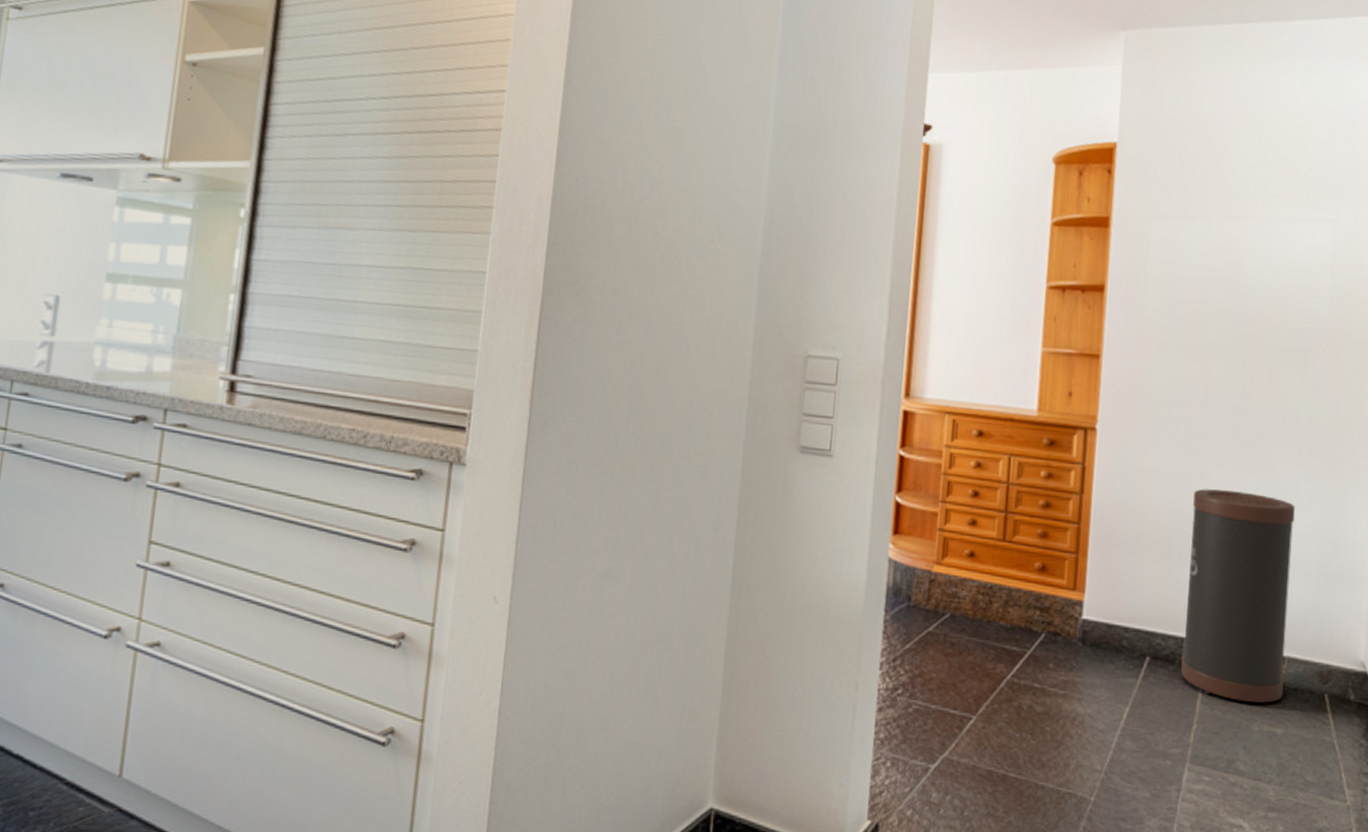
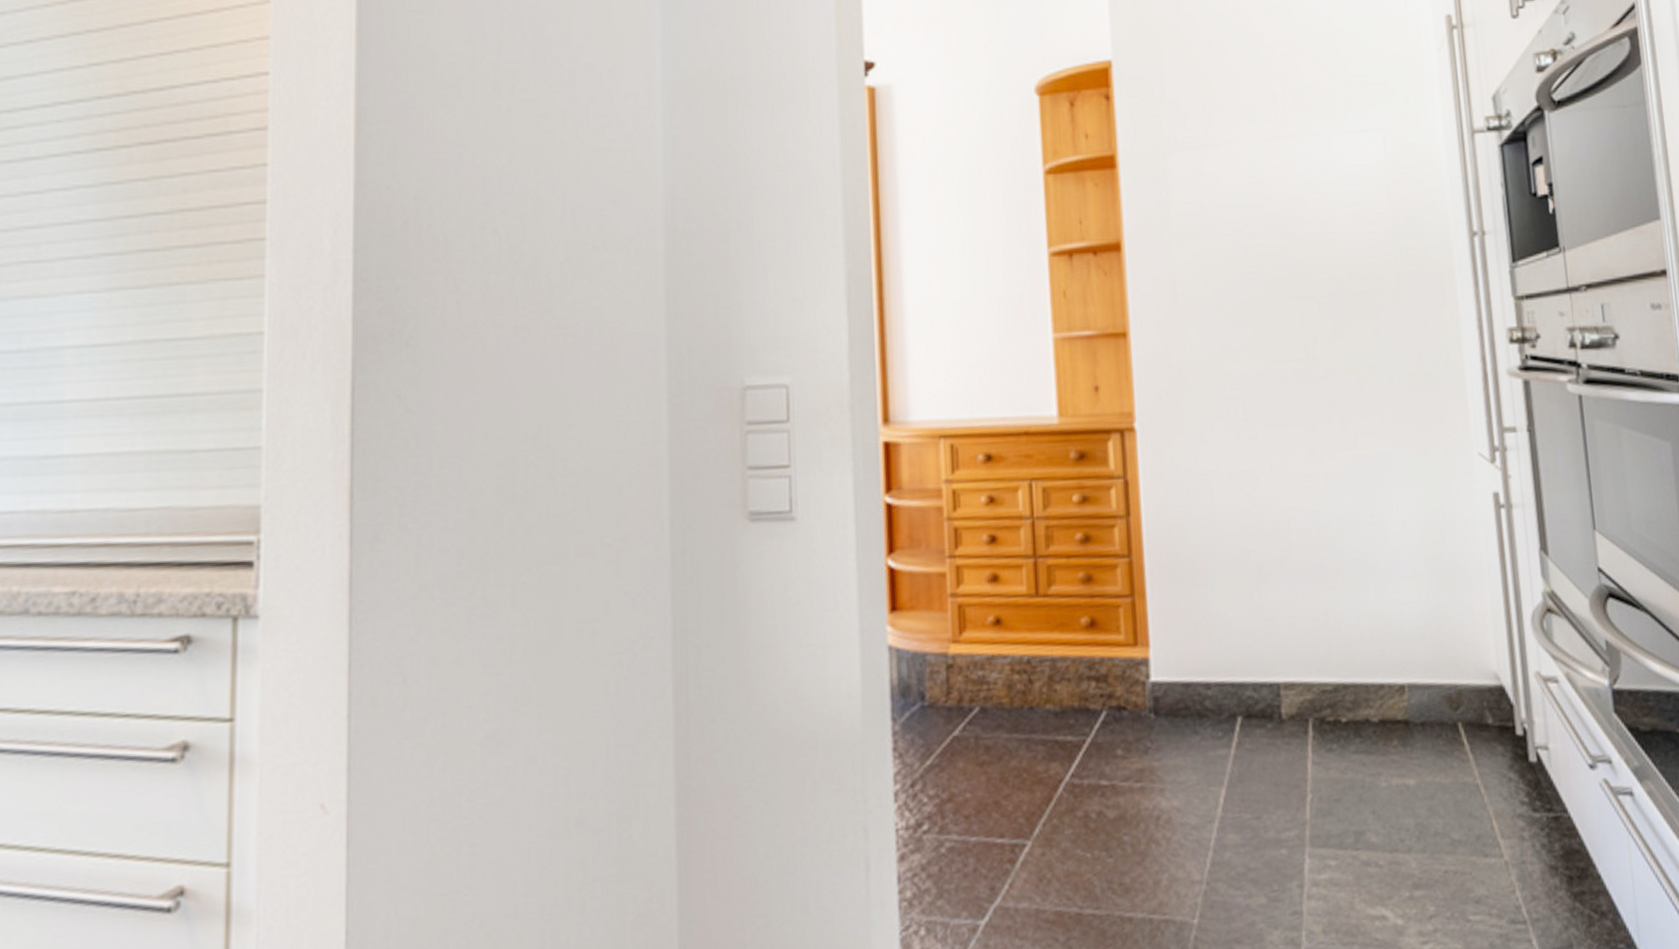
trash can: present [1180,489,1295,704] -> none [1265,481,1409,753]

